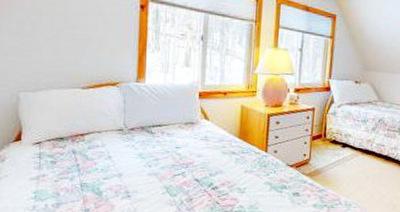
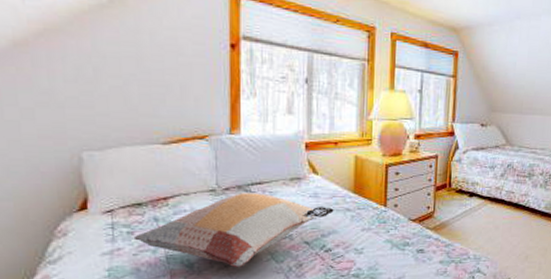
decorative pillow: none [57,133,221,198] -> present [135,193,334,268]

